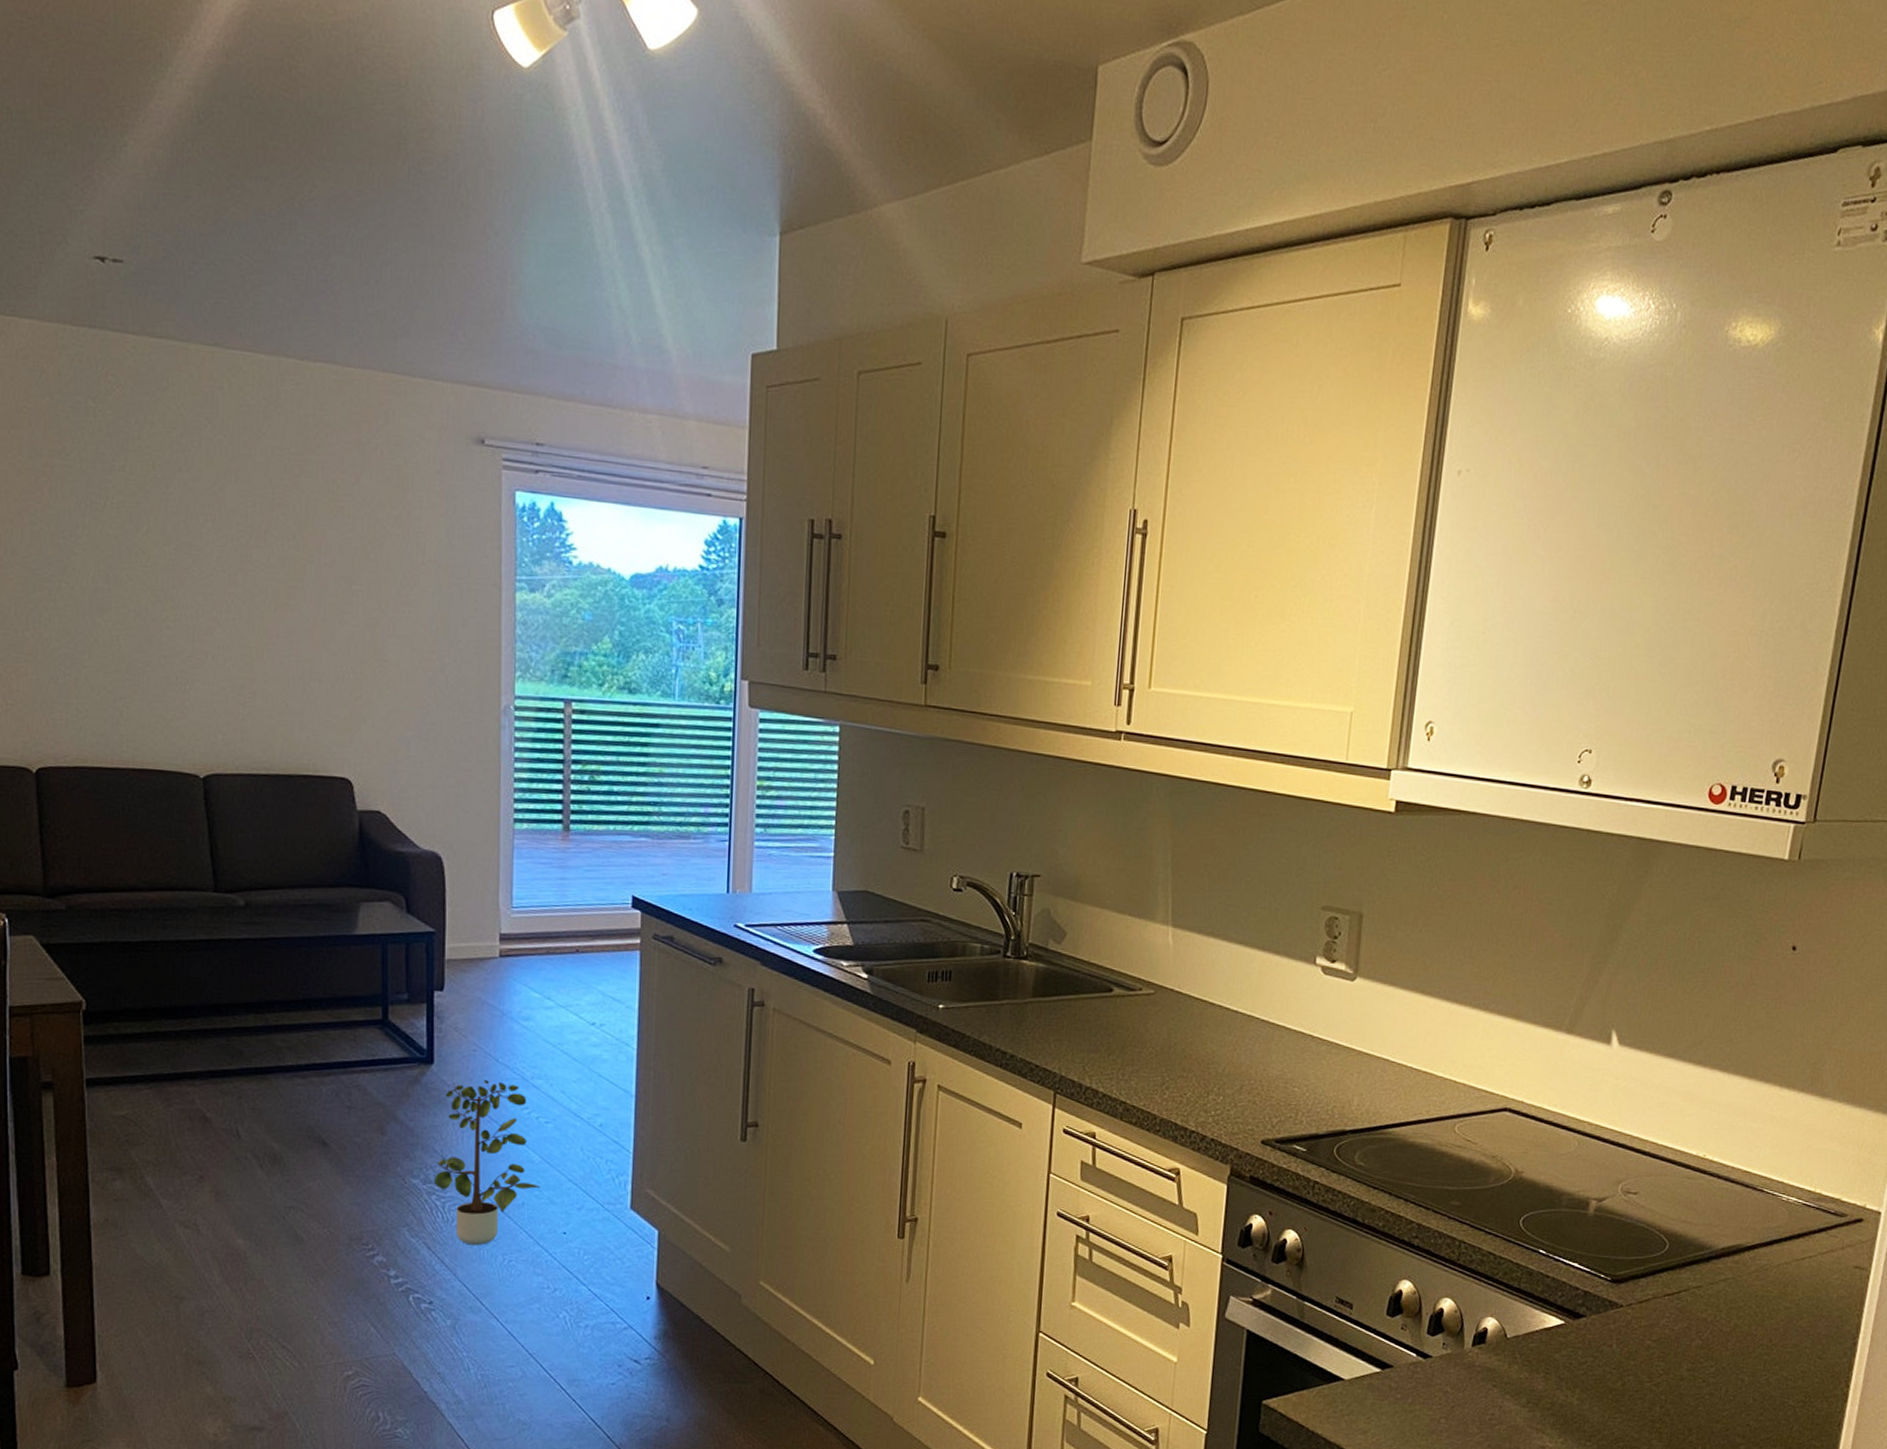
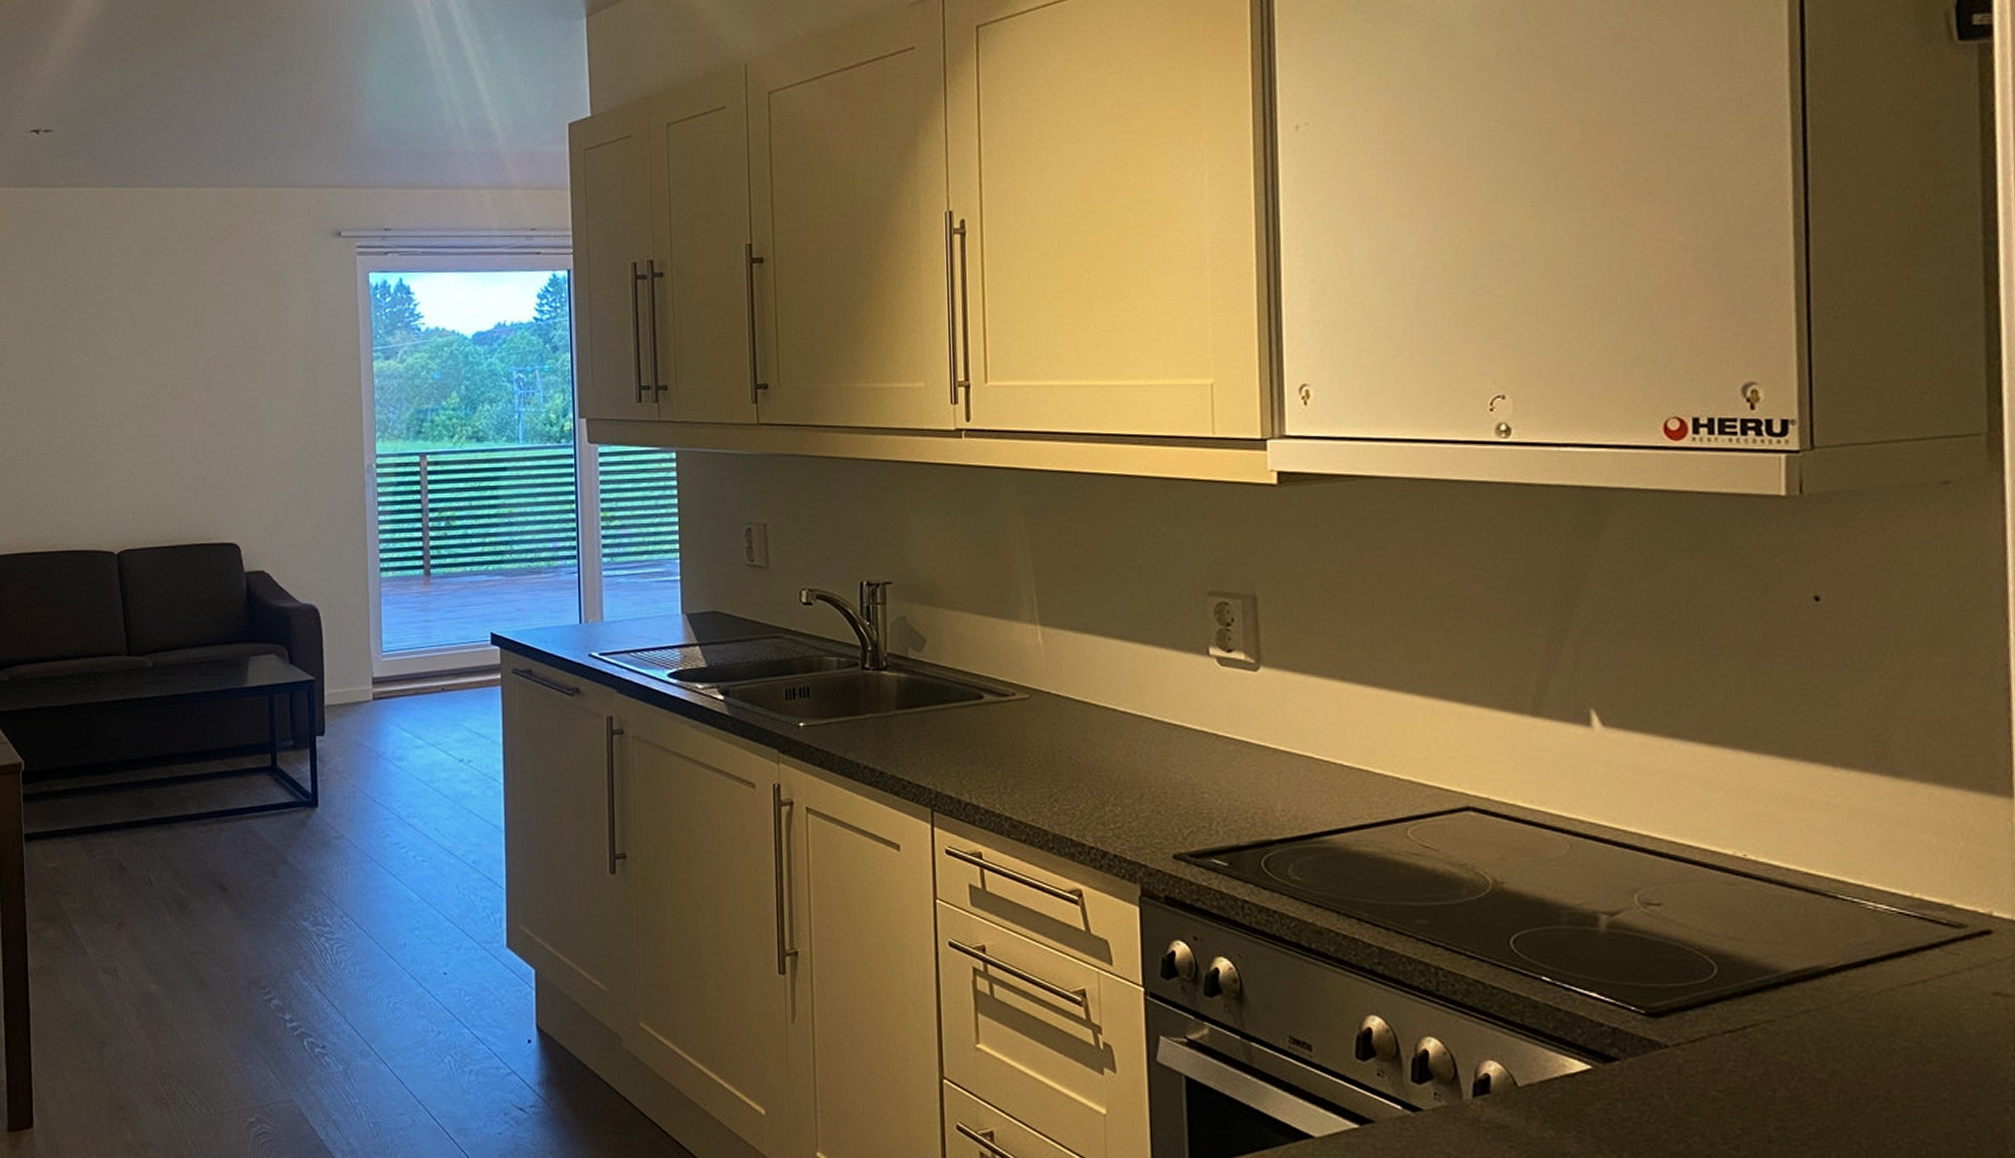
potted plant: present [433,1080,541,1246] -> none [322,821,421,988]

